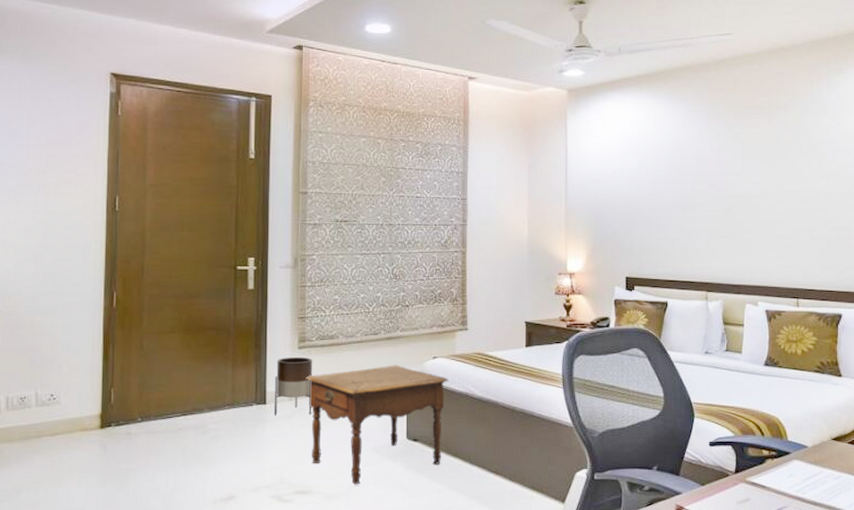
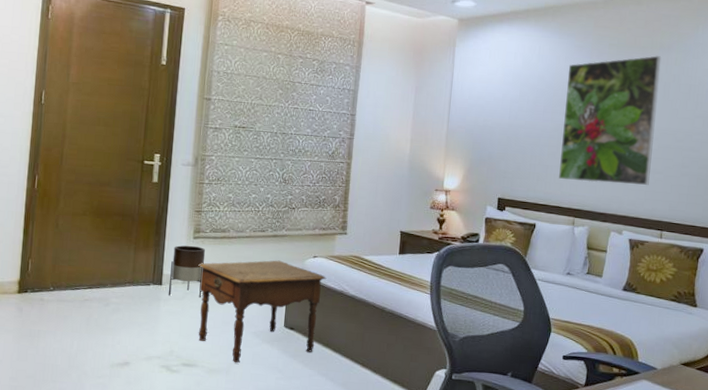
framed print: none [686,116,780,253] -> present [559,56,661,185]

